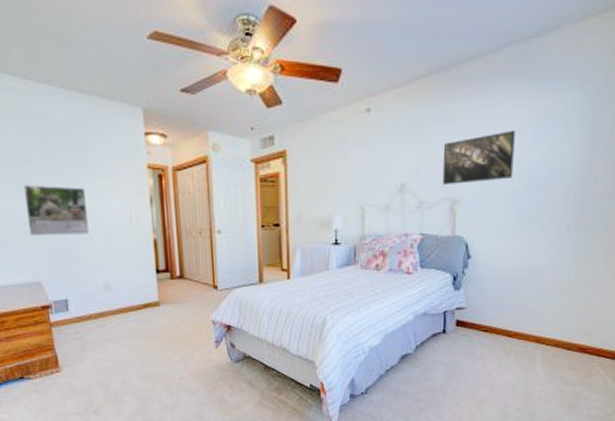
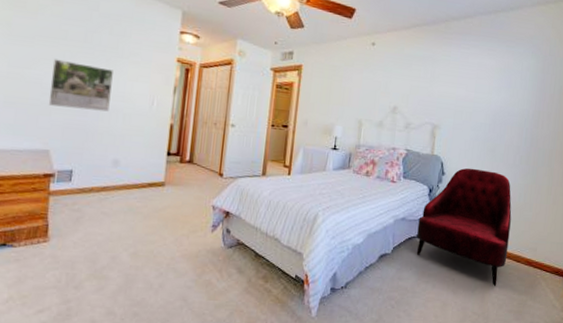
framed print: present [442,130,515,186] -> none [426,77,485,114]
armchair: none [442,246,558,380] -> present [416,168,512,287]

